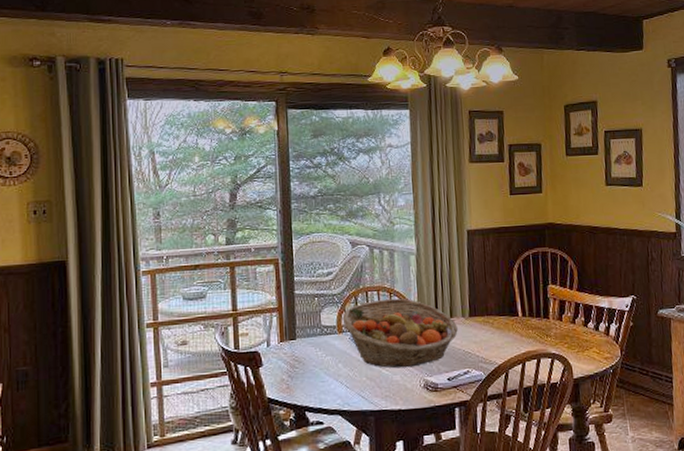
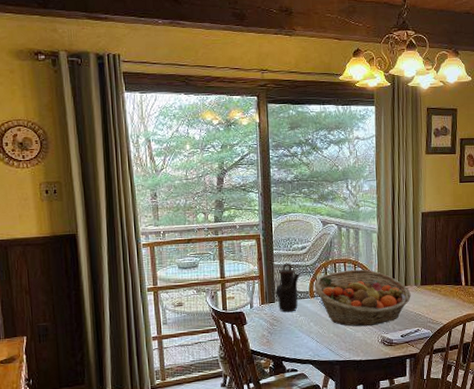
teapot: none [297,291,325,352] -> present [275,263,300,313]

